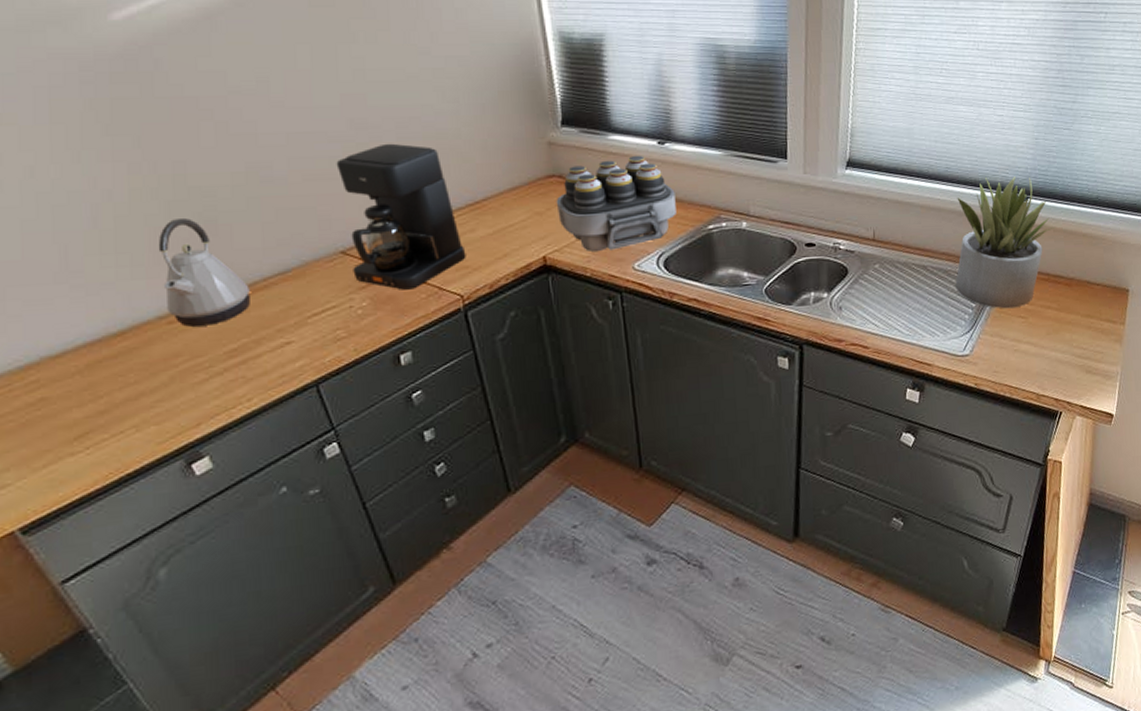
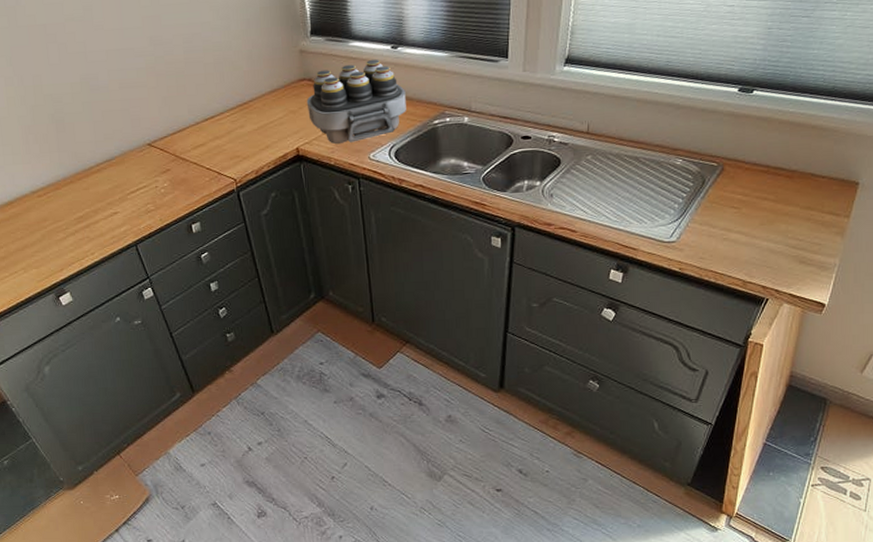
kettle: present [158,218,250,327] -> none [28,119,89,199]
coffee maker: present [336,143,466,290] -> none [141,56,238,174]
succulent plant: present [955,176,1054,309] -> none [667,68,780,199]

